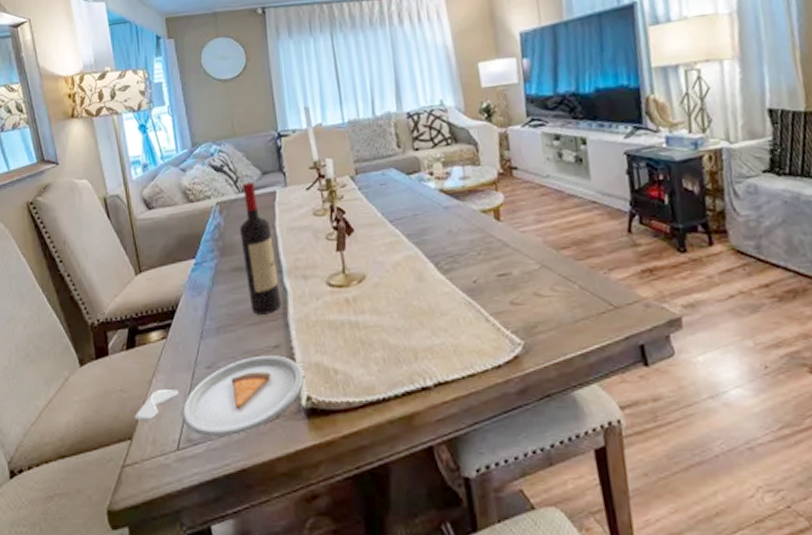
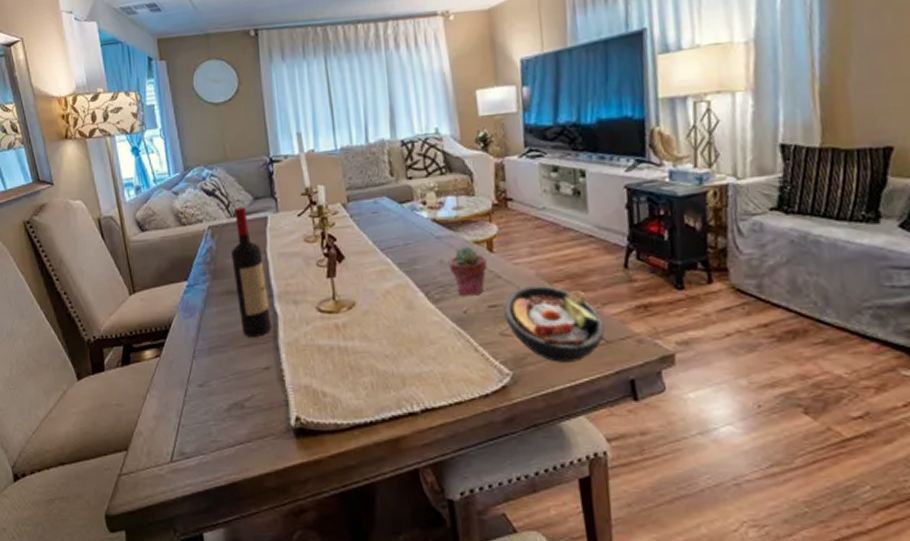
dinner plate: present [134,354,304,437] -> none [129,375,293,451]
potted succulent: none [457,215,495,266] -> present [448,246,487,296]
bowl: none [511,252,613,330] -> present [502,284,605,363]

